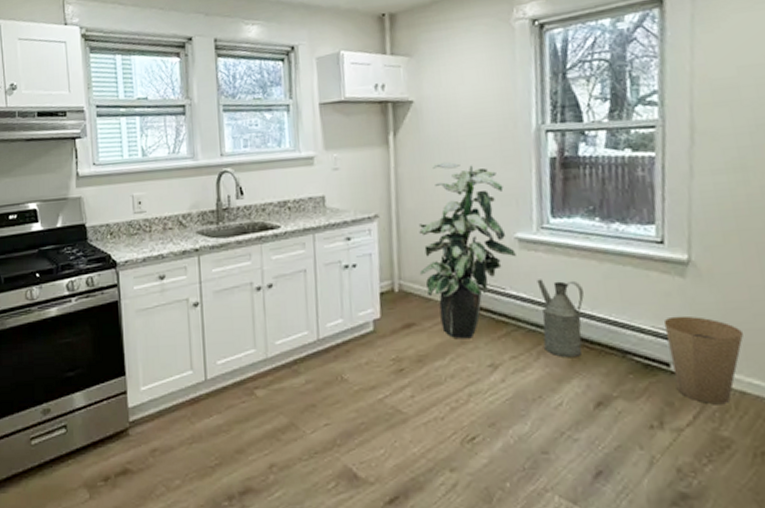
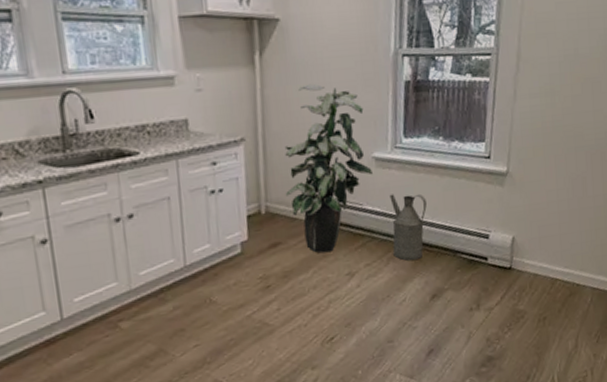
trash can: present [663,315,743,405] -> none [485,218,540,287]

